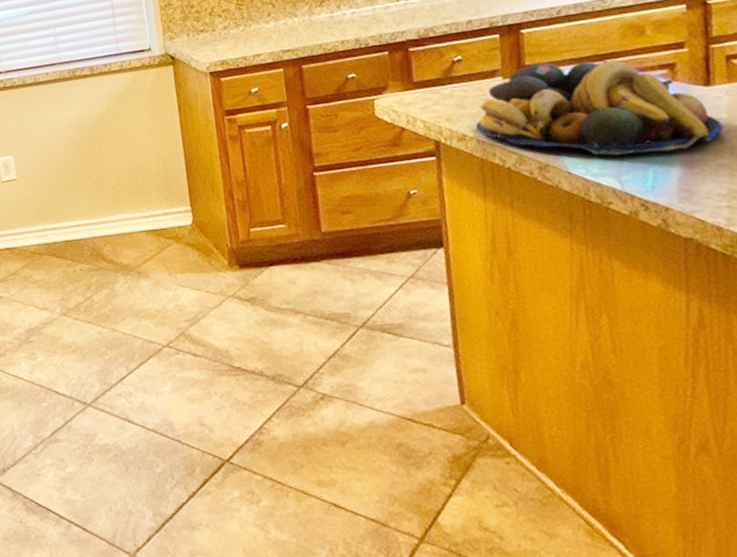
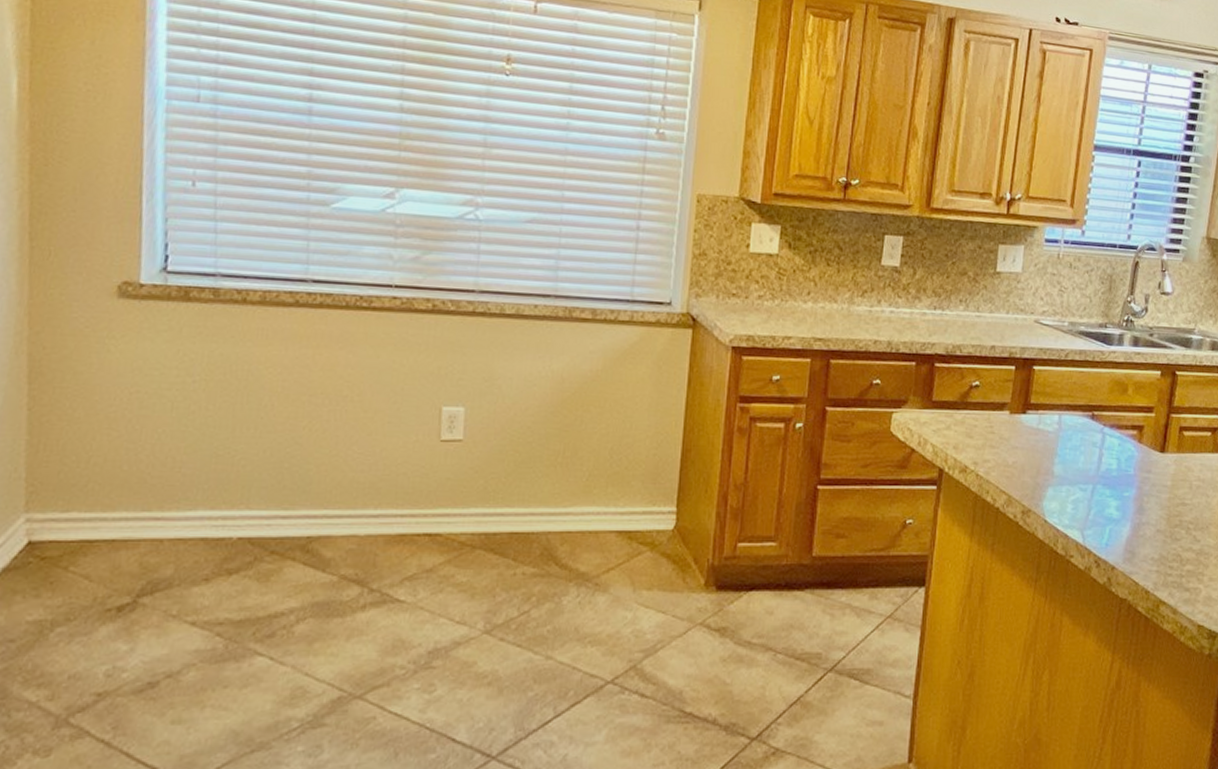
fruit bowl: present [475,60,724,156] -> none [977,403,1166,511]

